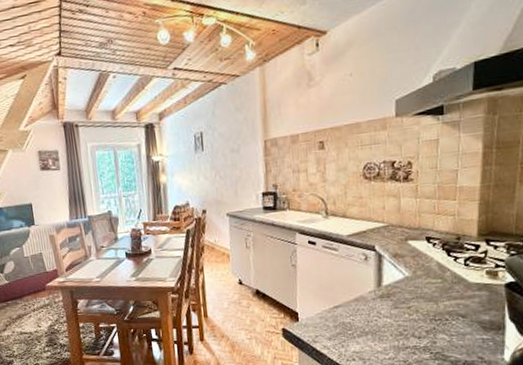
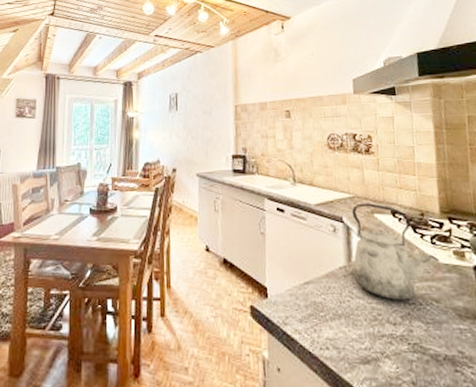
kettle: none [381,230,471,318] -> present [351,203,440,301]

